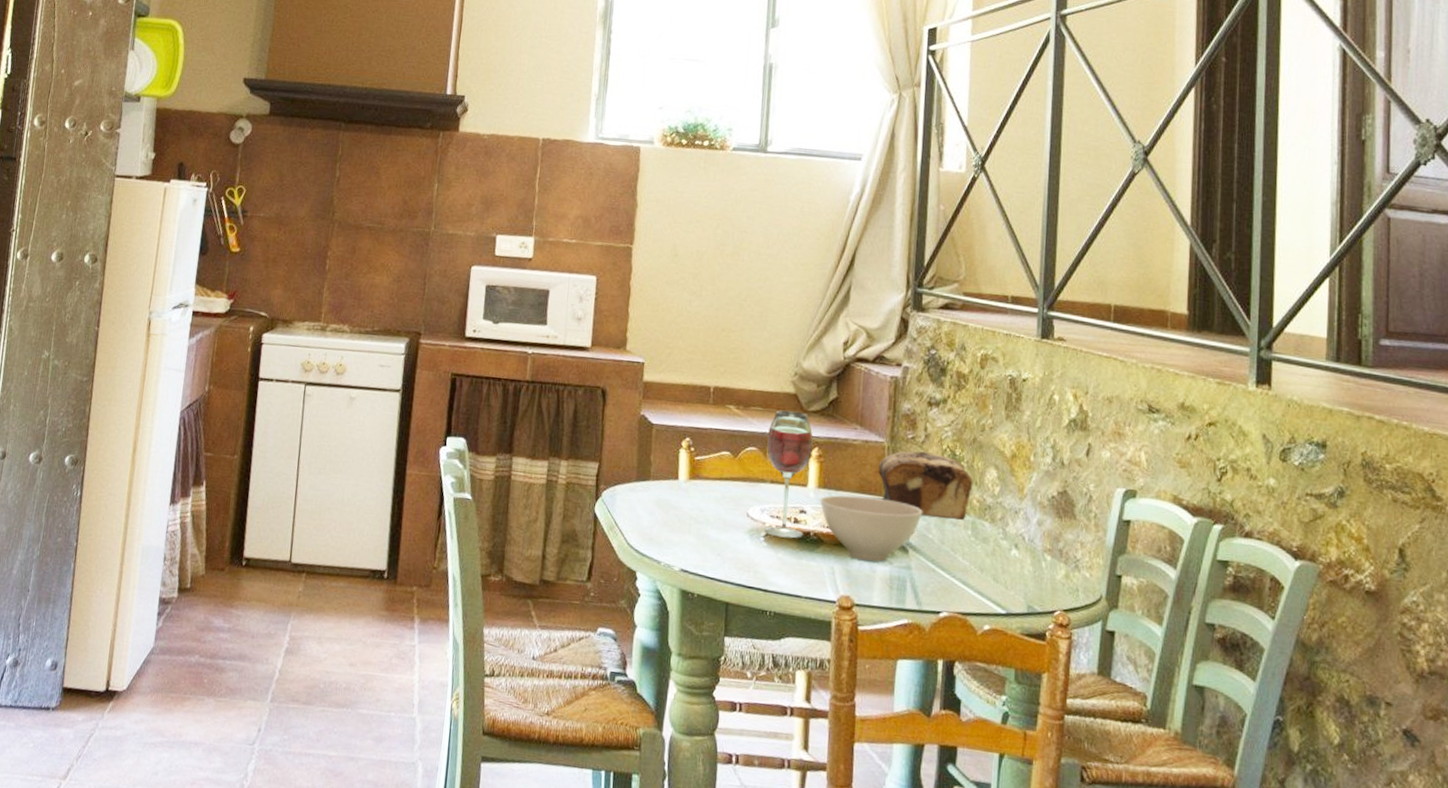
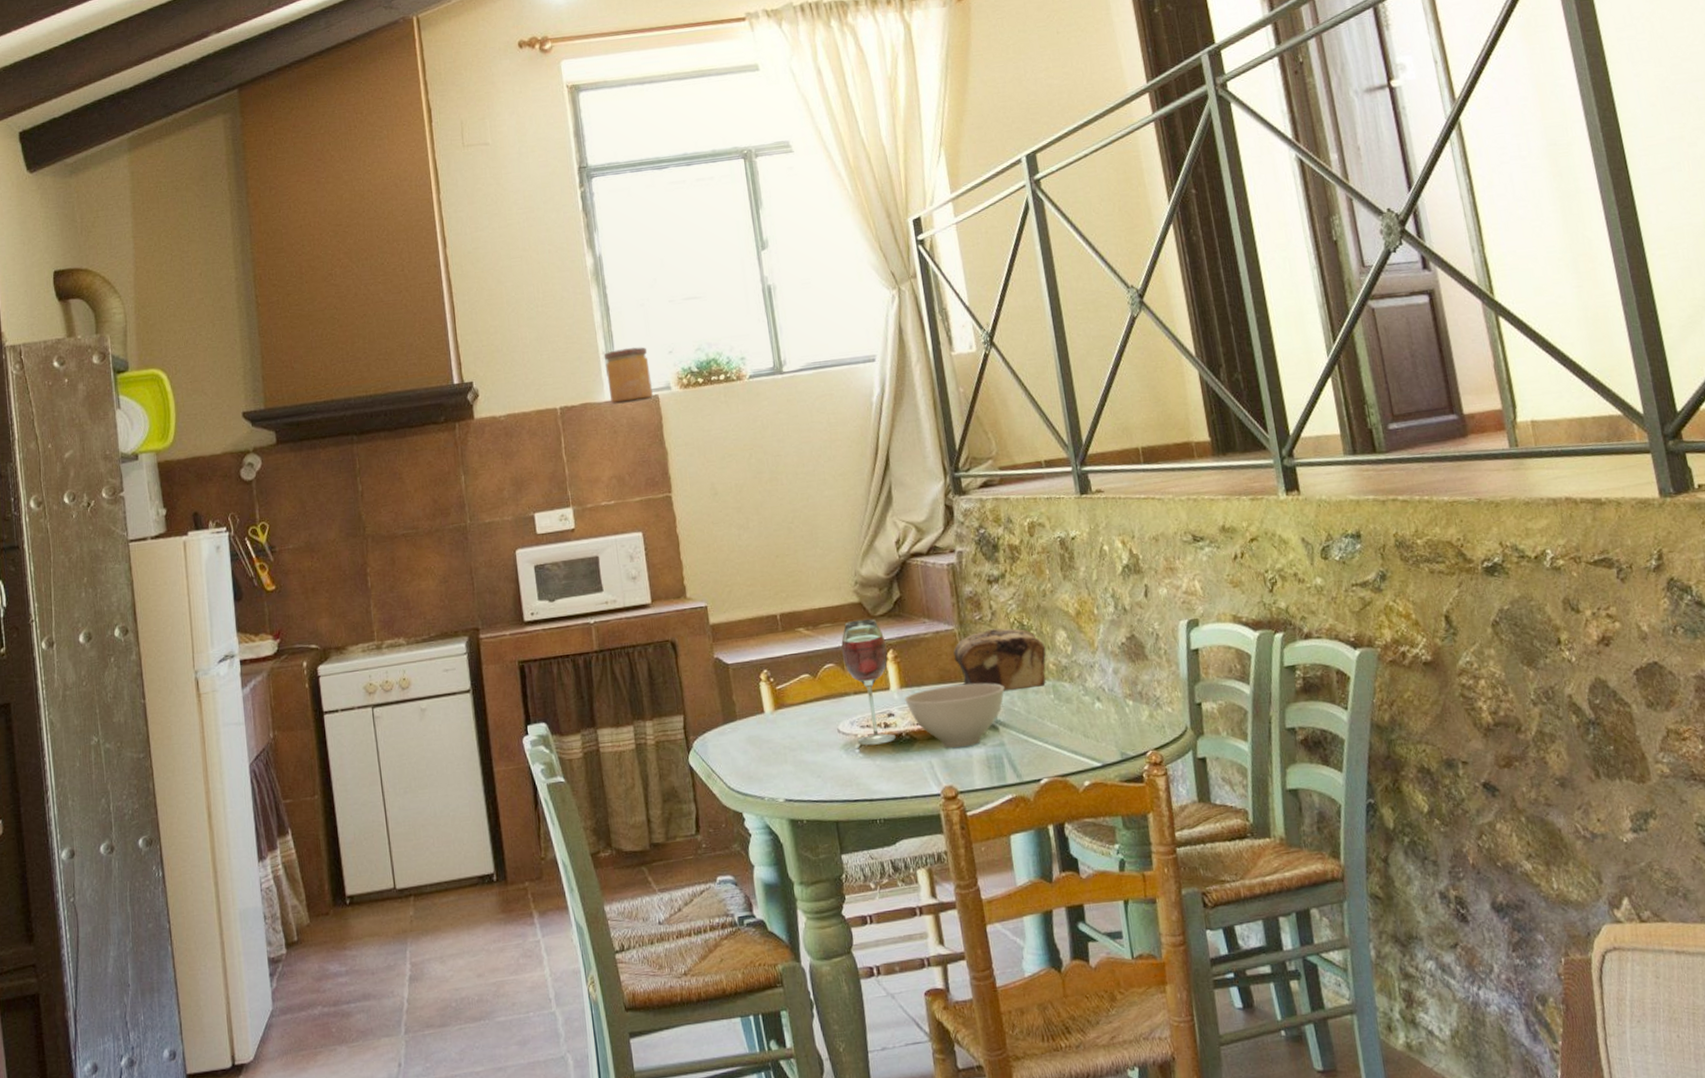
jar: none [593,94,638,150] -> present [604,347,653,405]

